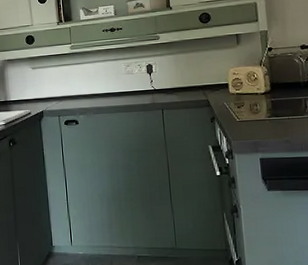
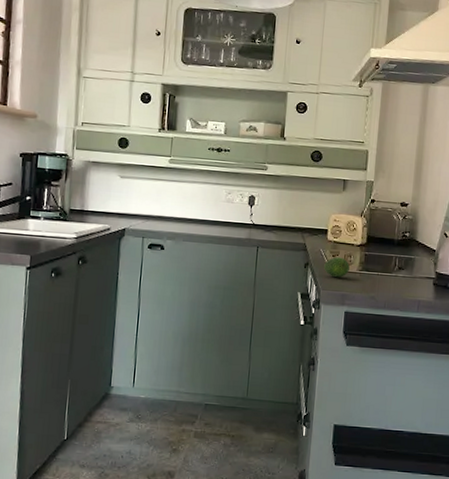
fruit: none [230,107,258,127] -> present [324,257,350,278]

